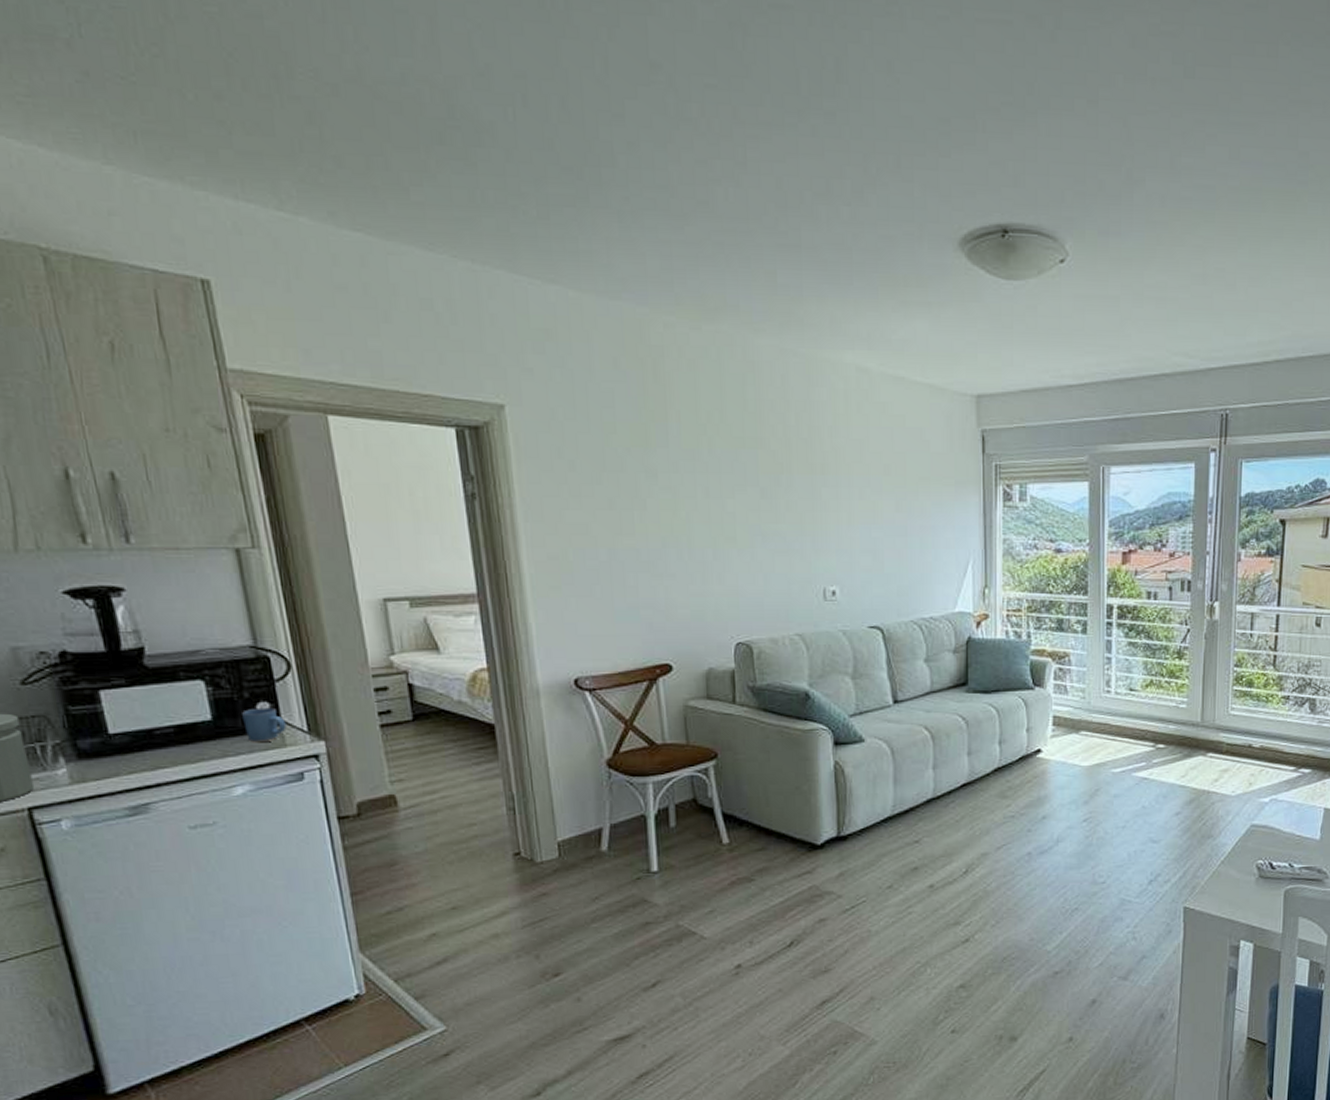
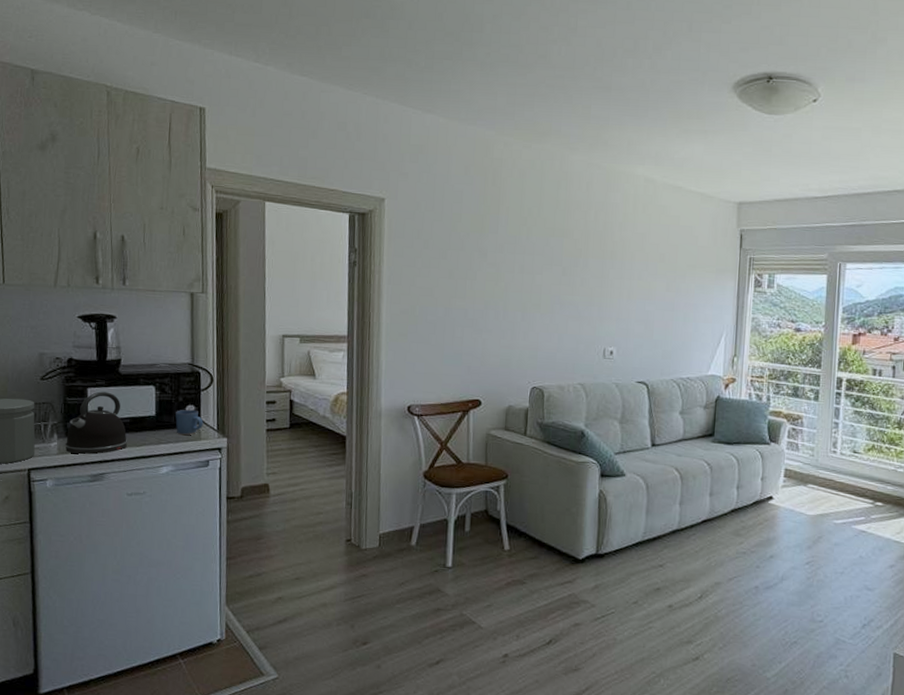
kettle: none [79,694,177,782] -> present [65,391,128,455]

